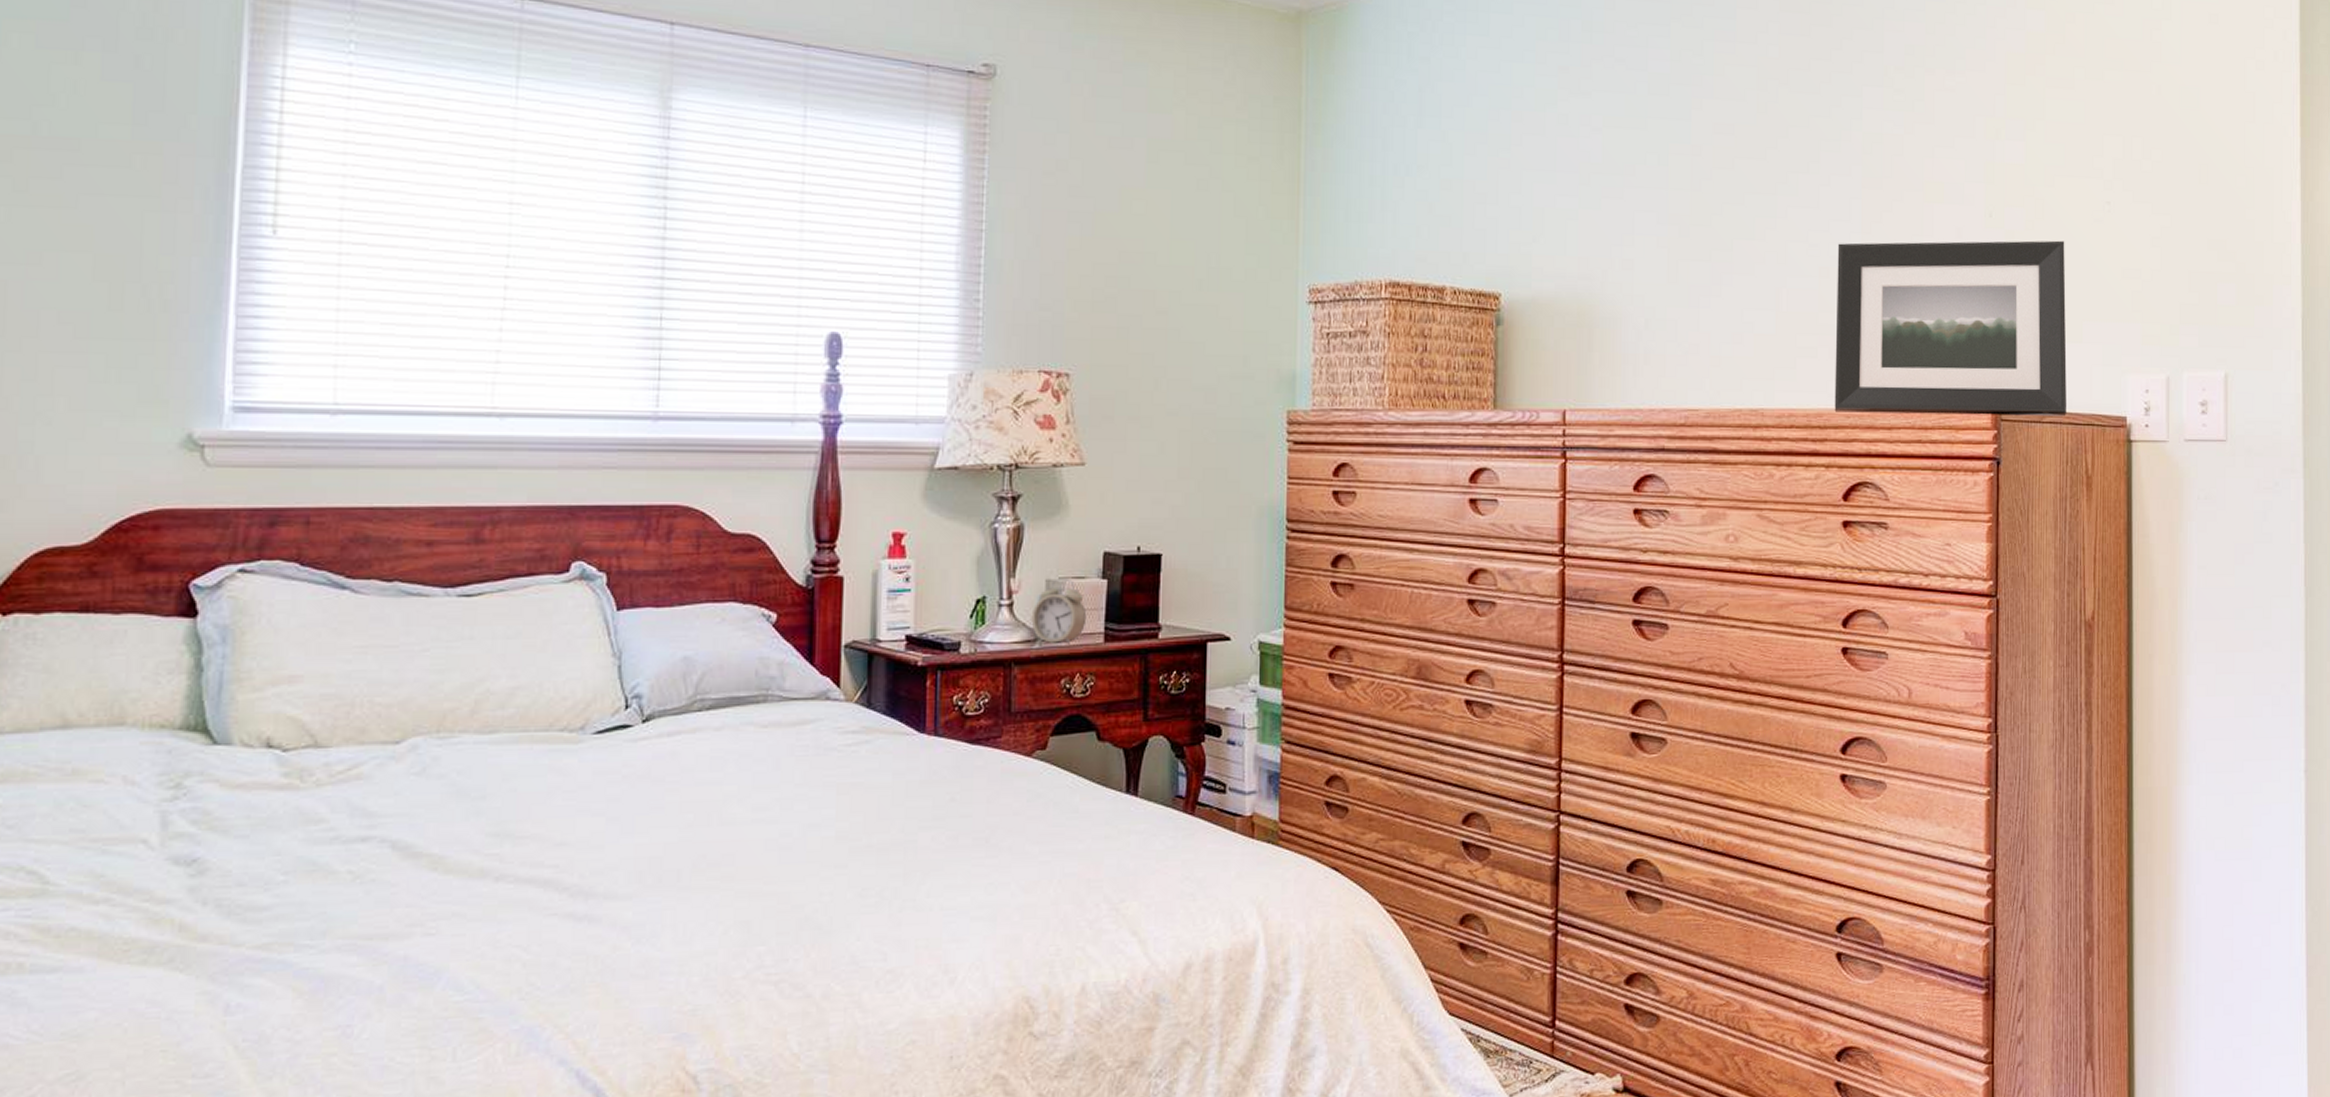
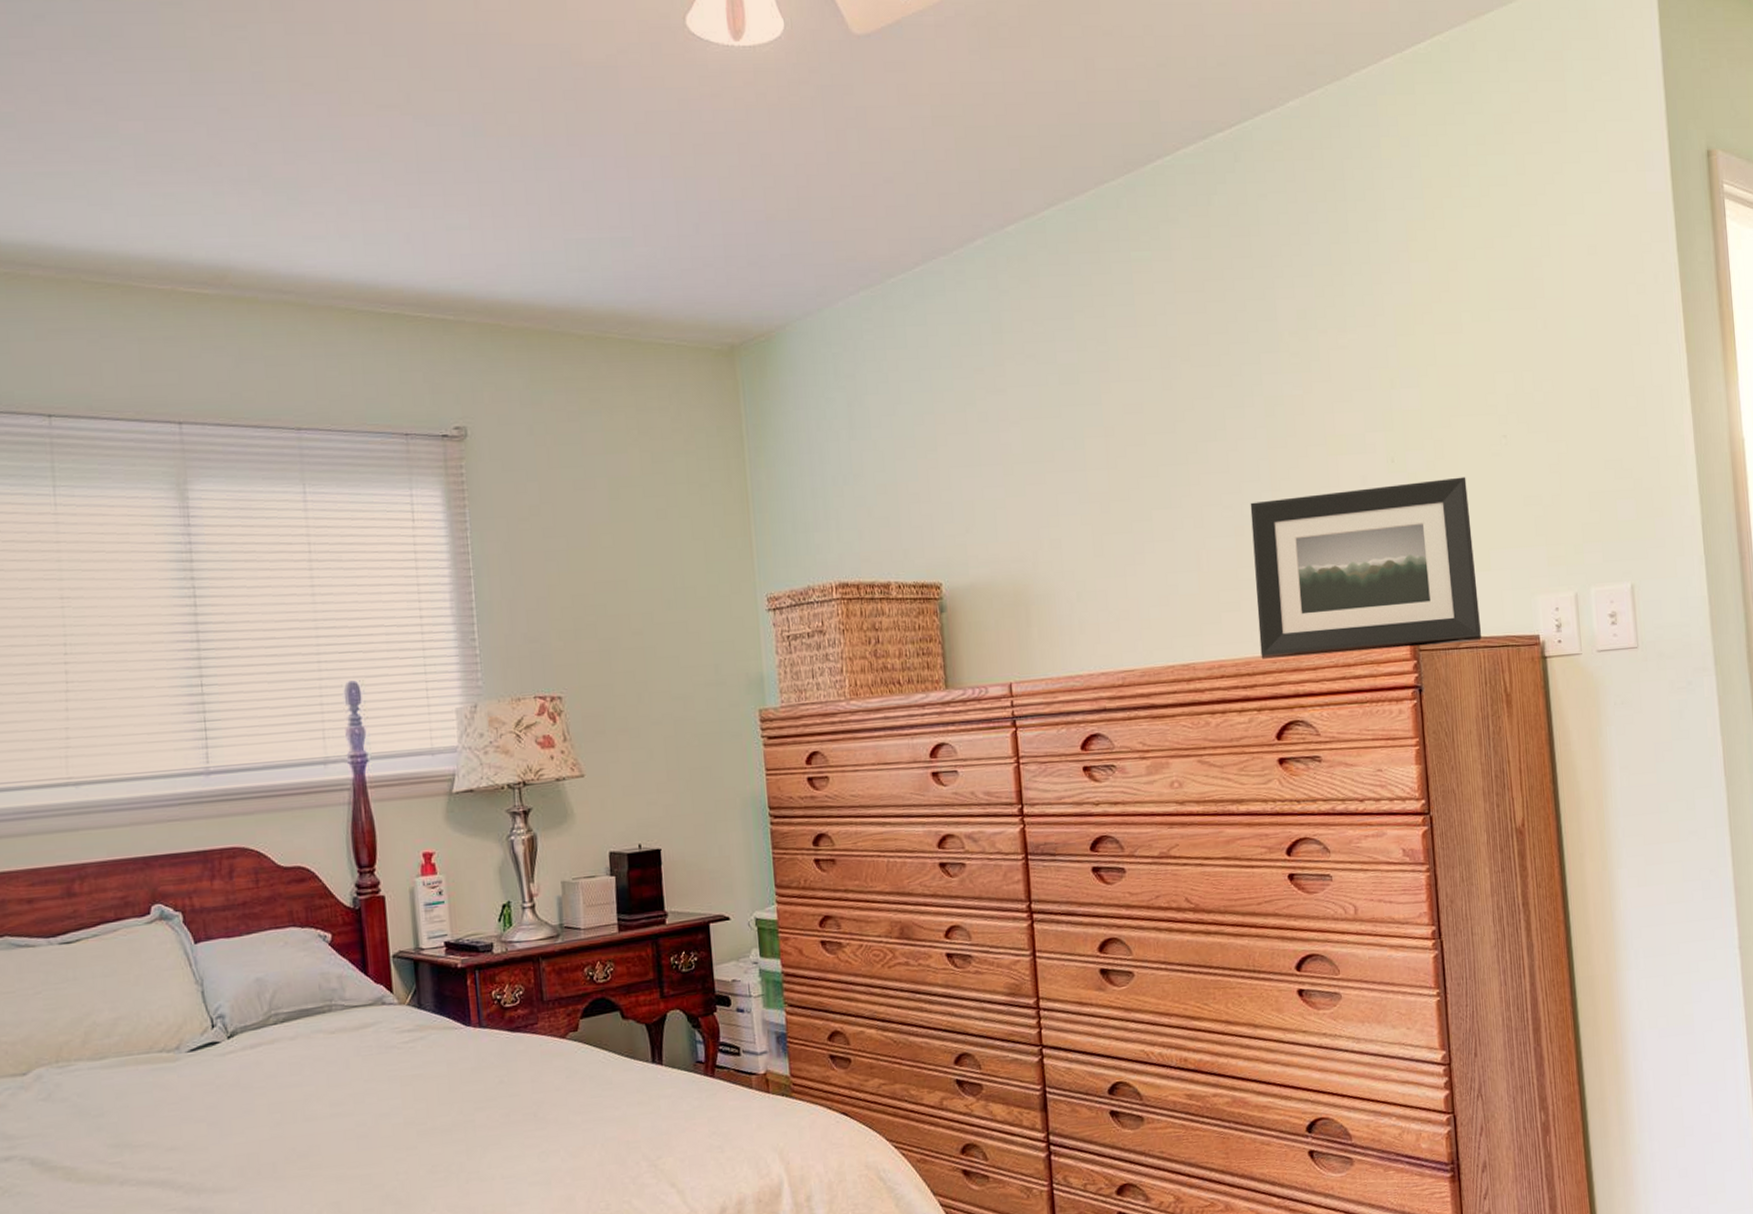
alarm clock: present [1031,578,1087,644] -> none [551,879,601,938]

